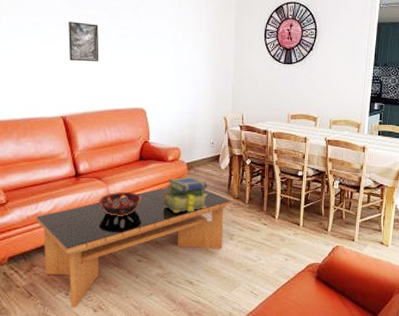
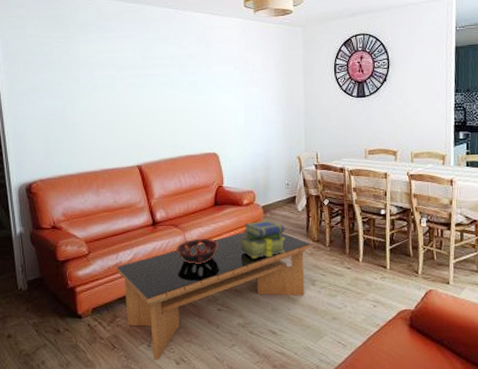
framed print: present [68,21,99,62] -> none [140,72,171,111]

